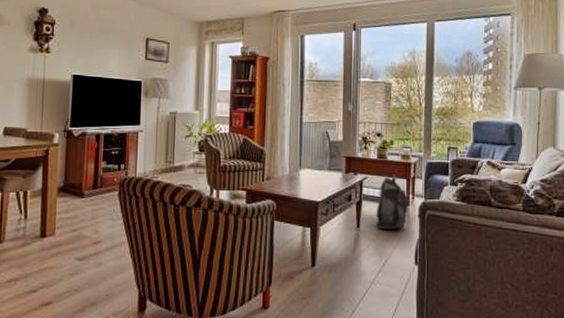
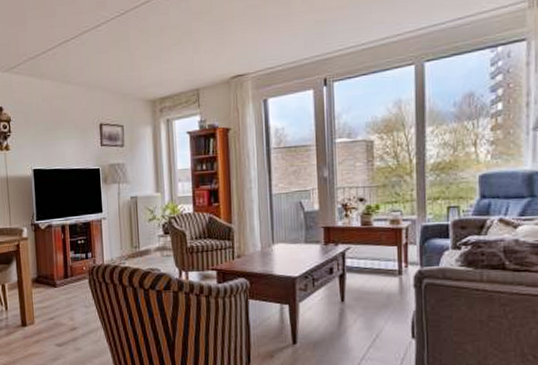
backpack: present [375,175,409,231] -> none [362,243,401,304]

